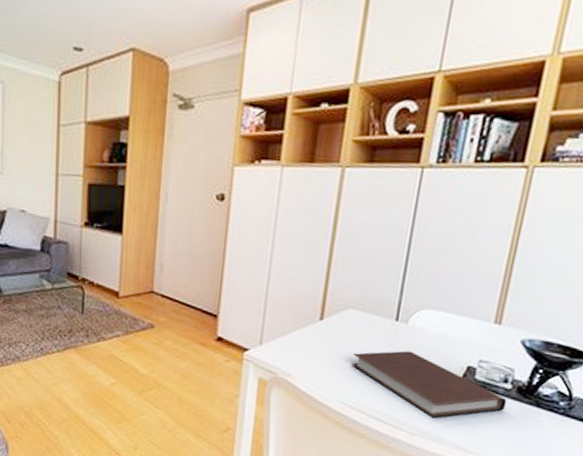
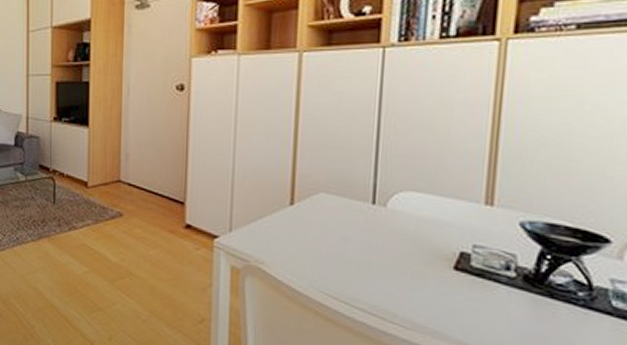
notebook: present [352,350,507,419] -> none [328,236,513,311]

